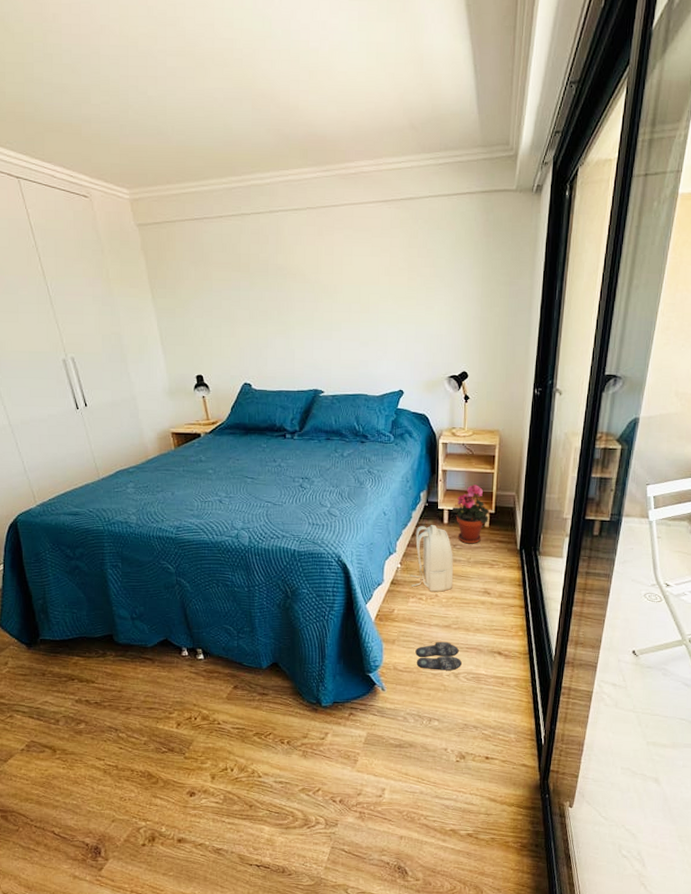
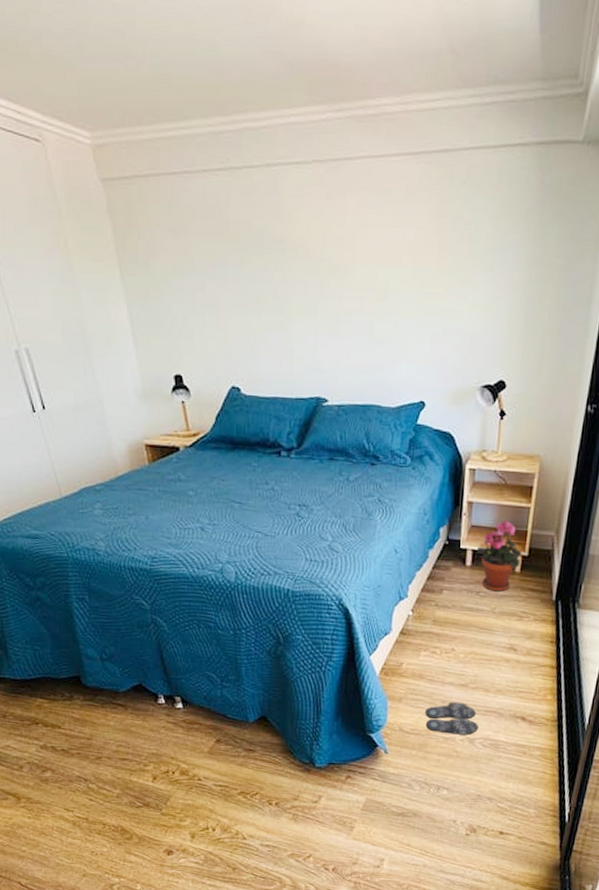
backpack: present [410,524,454,592] -> none [423,566,476,646]

